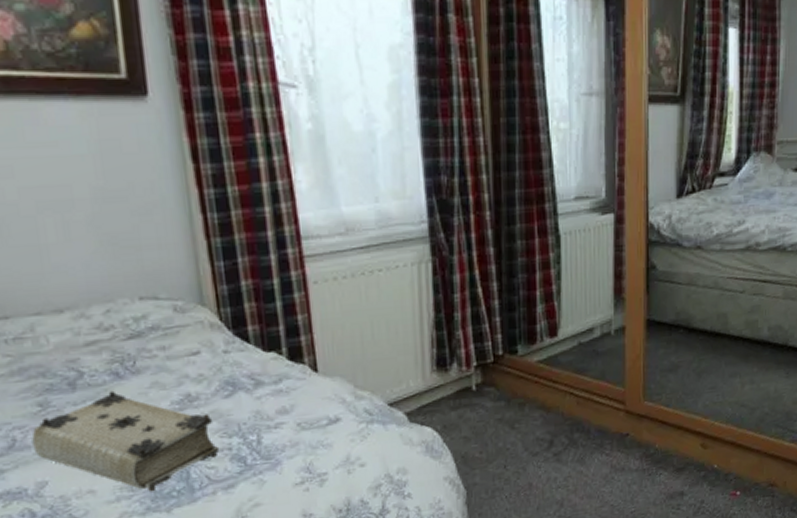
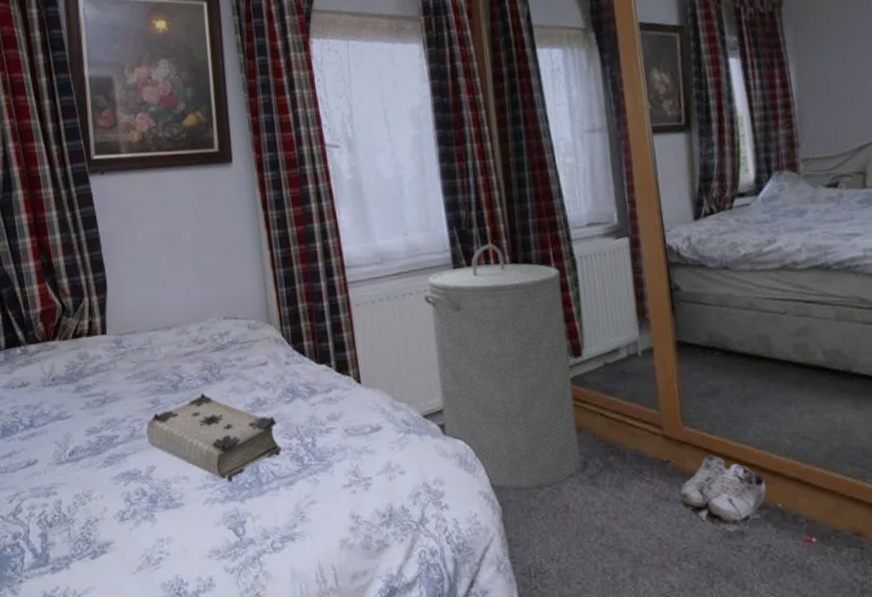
laundry hamper: none [395,215,547,473] -> present [424,244,580,490]
shoe: none [633,426,707,493] -> present [679,455,767,532]

